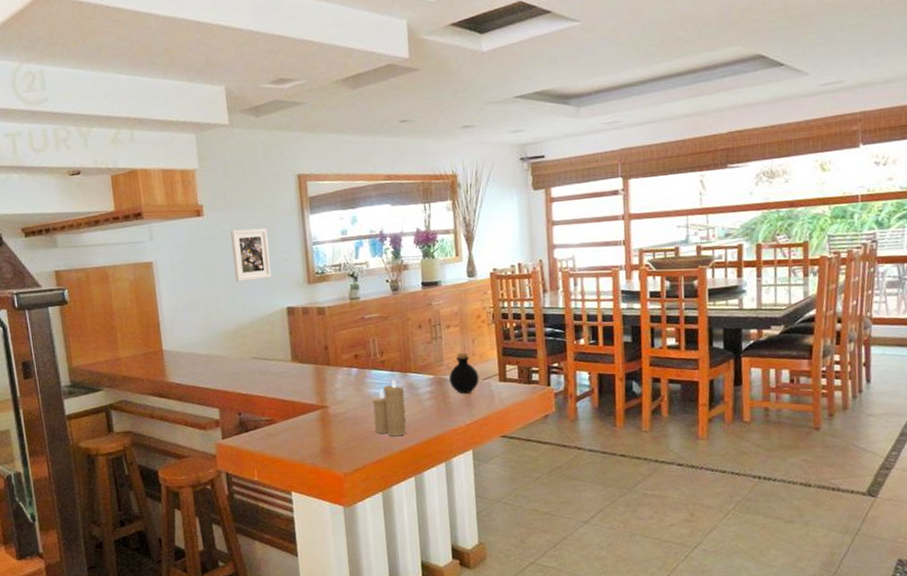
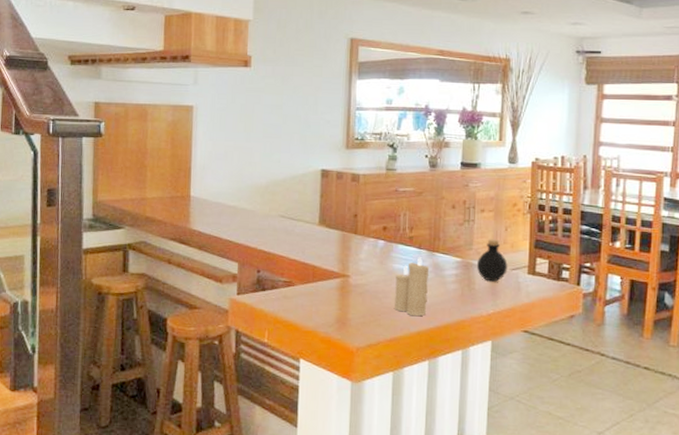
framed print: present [230,228,271,282] -> none [273,84,312,138]

